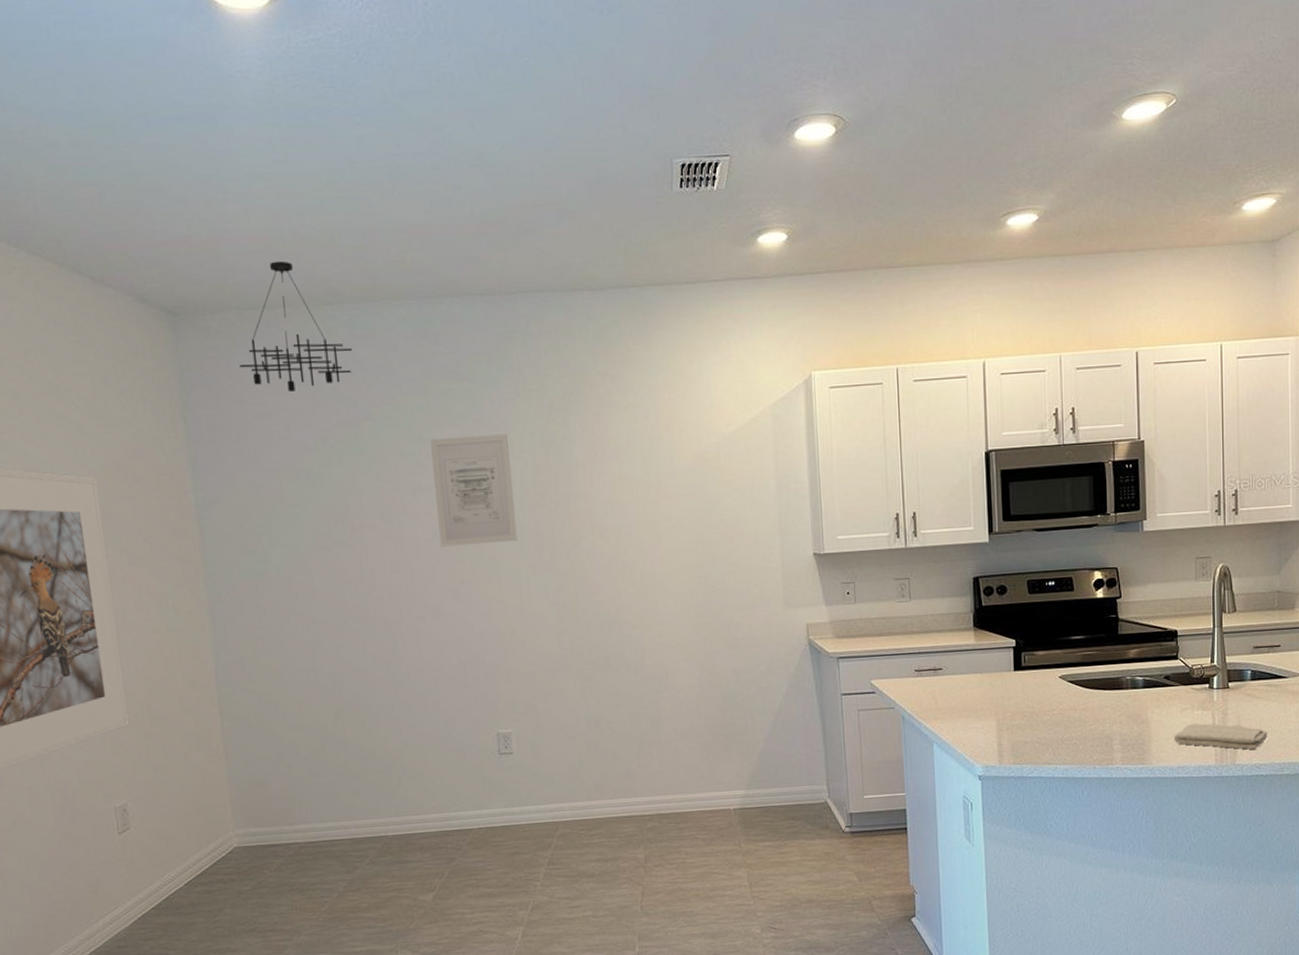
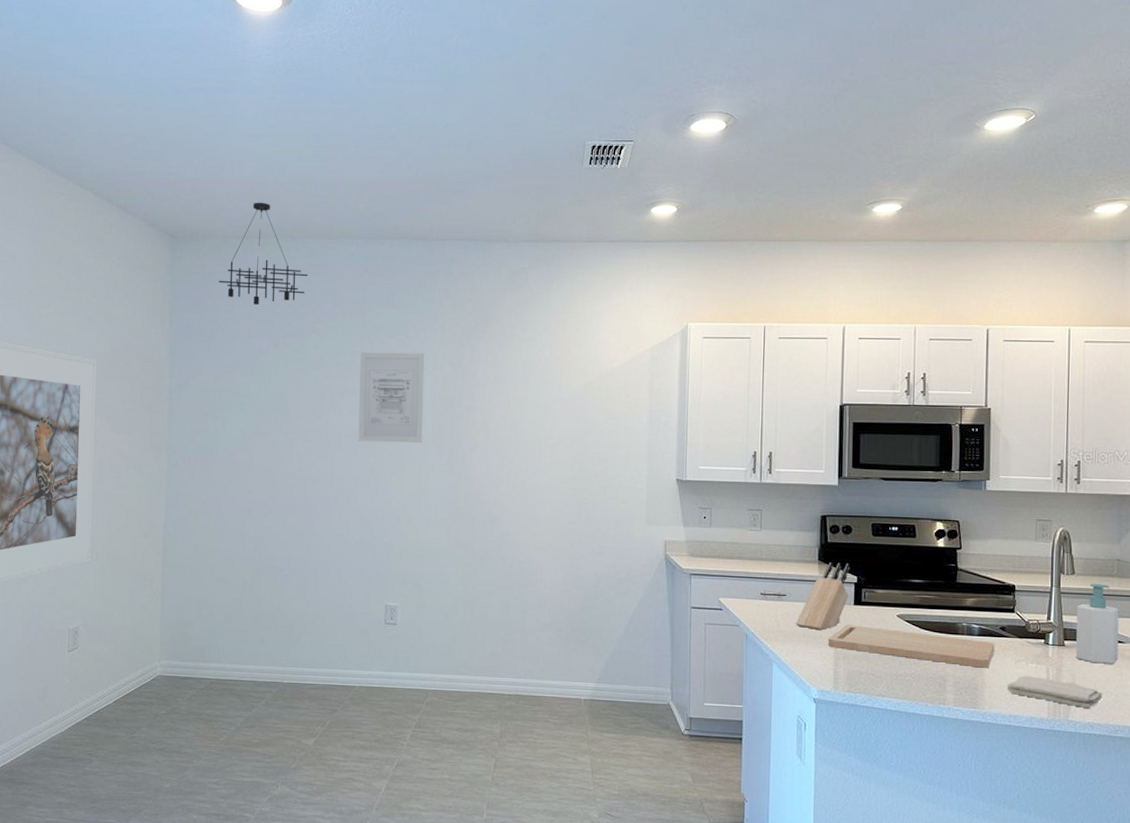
knife block: none [954,626,1009,702] -> present [795,562,850,630]
cutting board: none [990,692,1160,722] -> present [828,625,995,668]
soap bottle: none [1239,618,1281,703] -> present [1076,583,1119,664]

